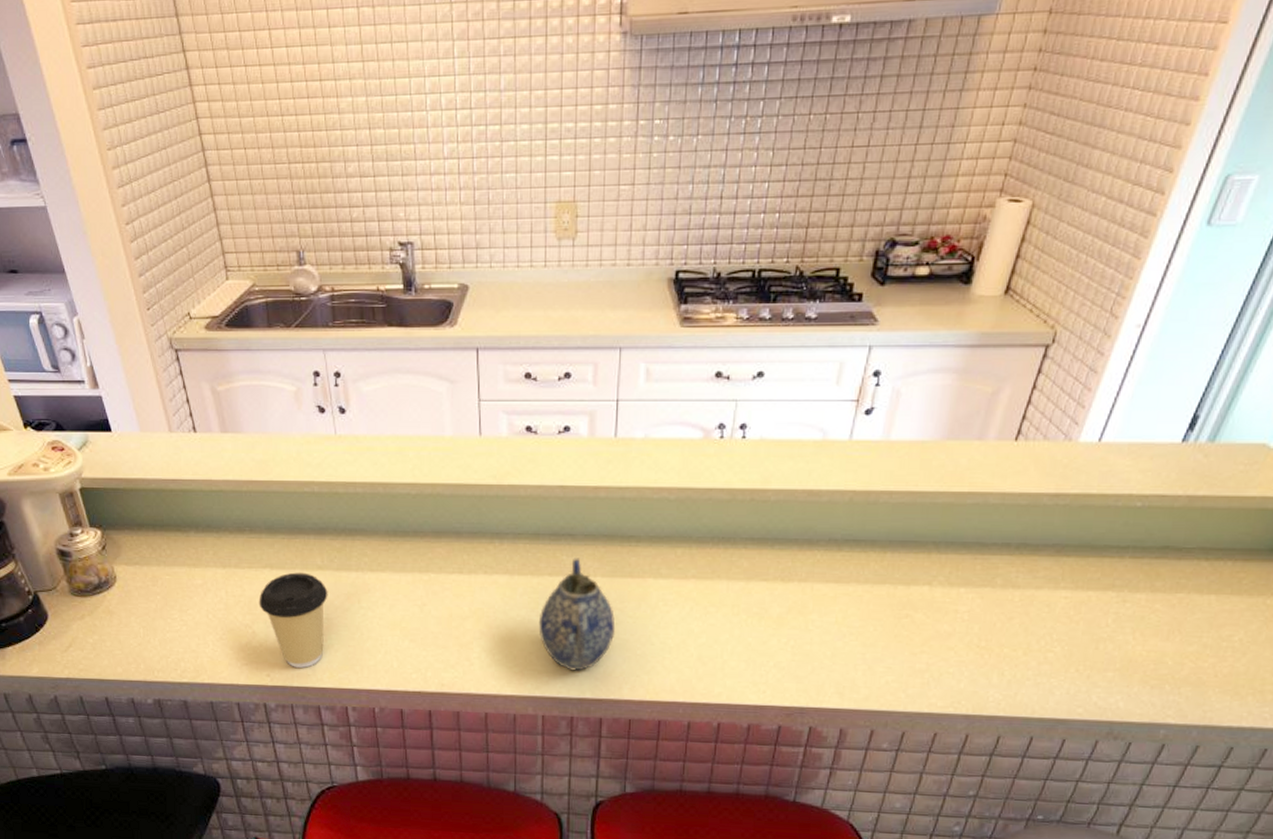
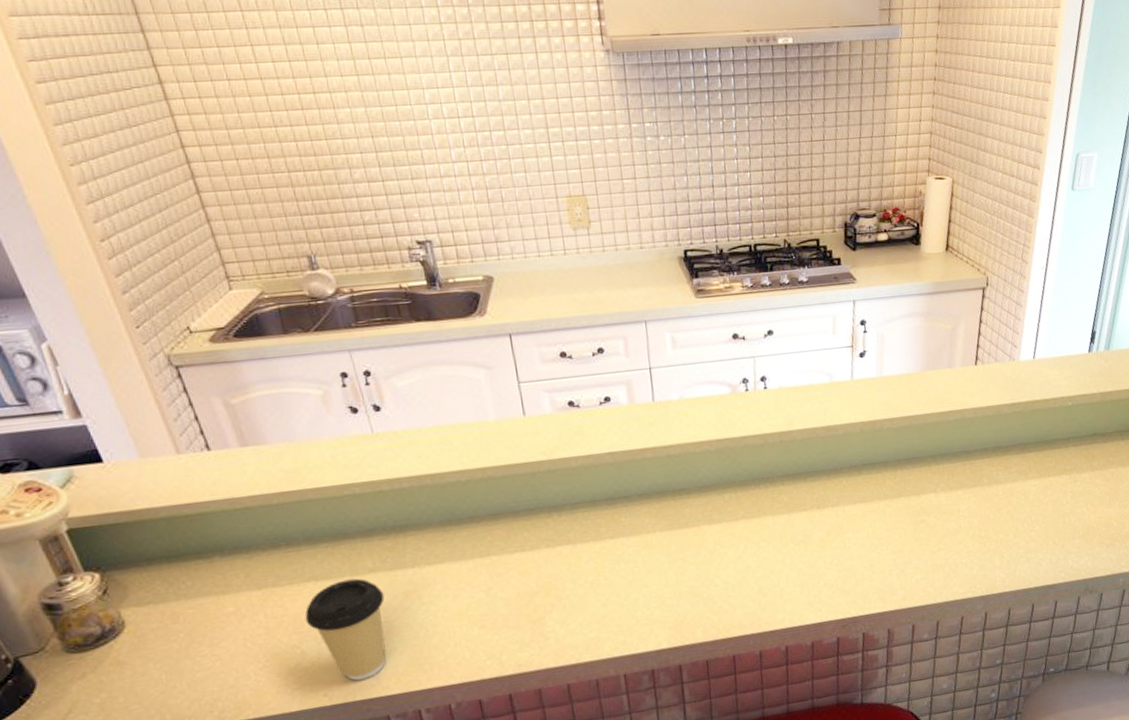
teapot: present [538,558,616,671] -> none [607,517,681,626]

